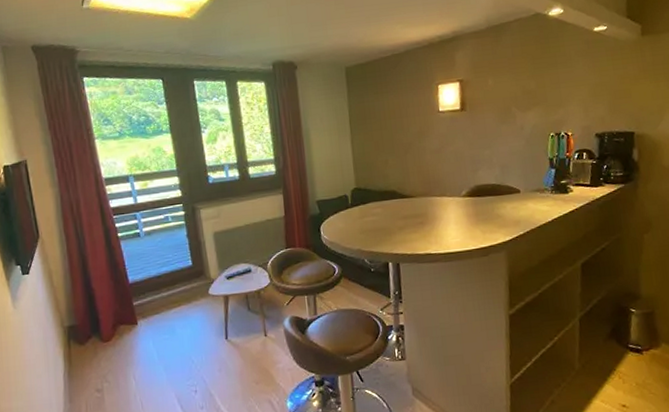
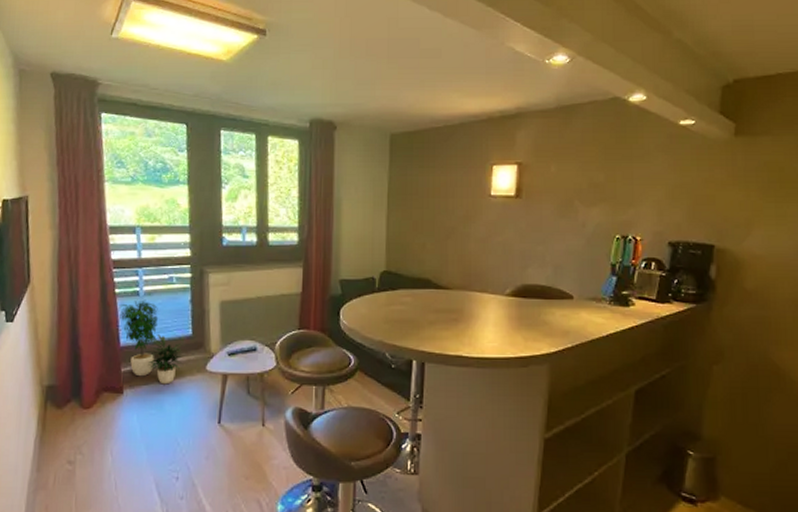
potted plant: none [123,239,187,312] -> present [119,299,183,385]

